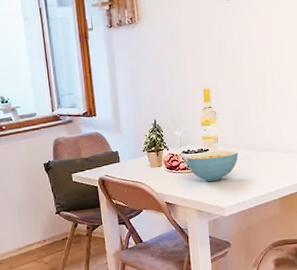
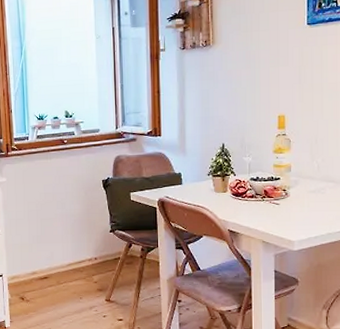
cereal bowl: present [186,150,239,182] -> none [254,180,313,213]

